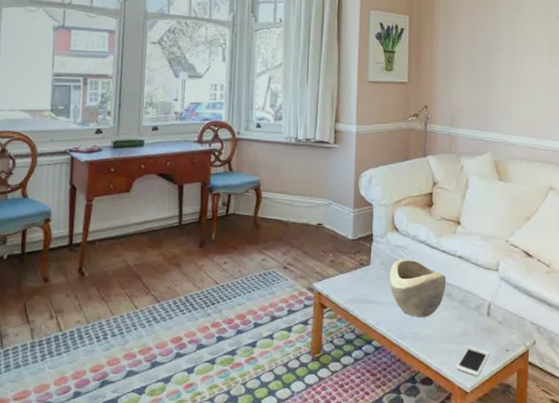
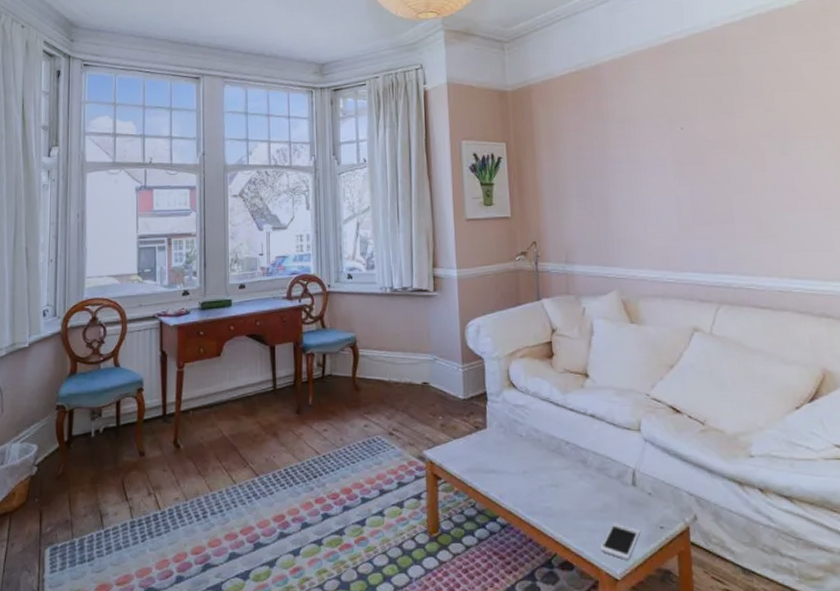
decorative bowl: present [389,258,446,317] -> none [510,419,579,488]

